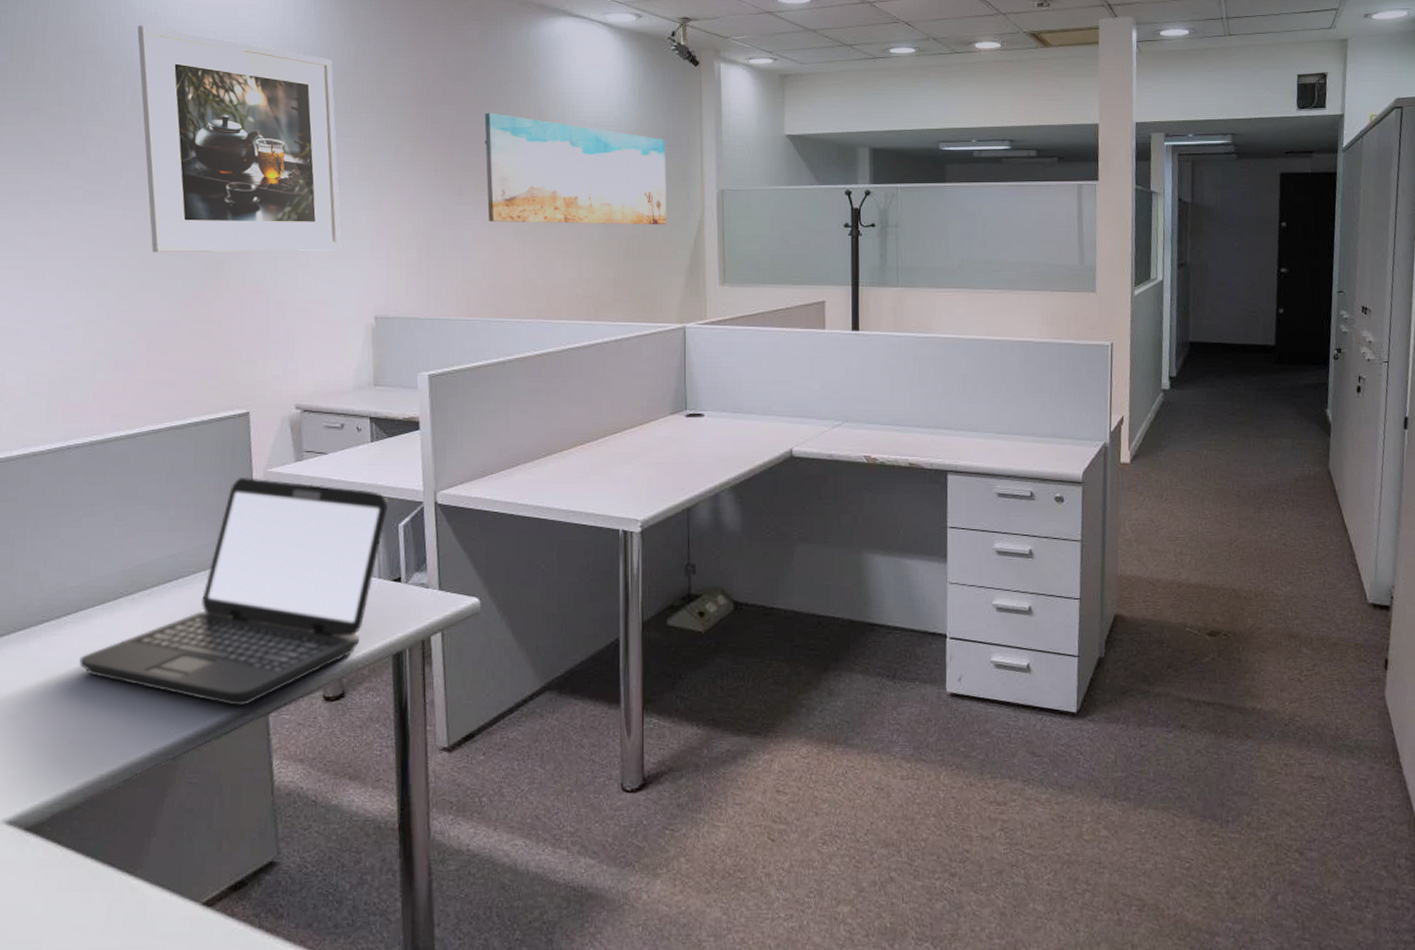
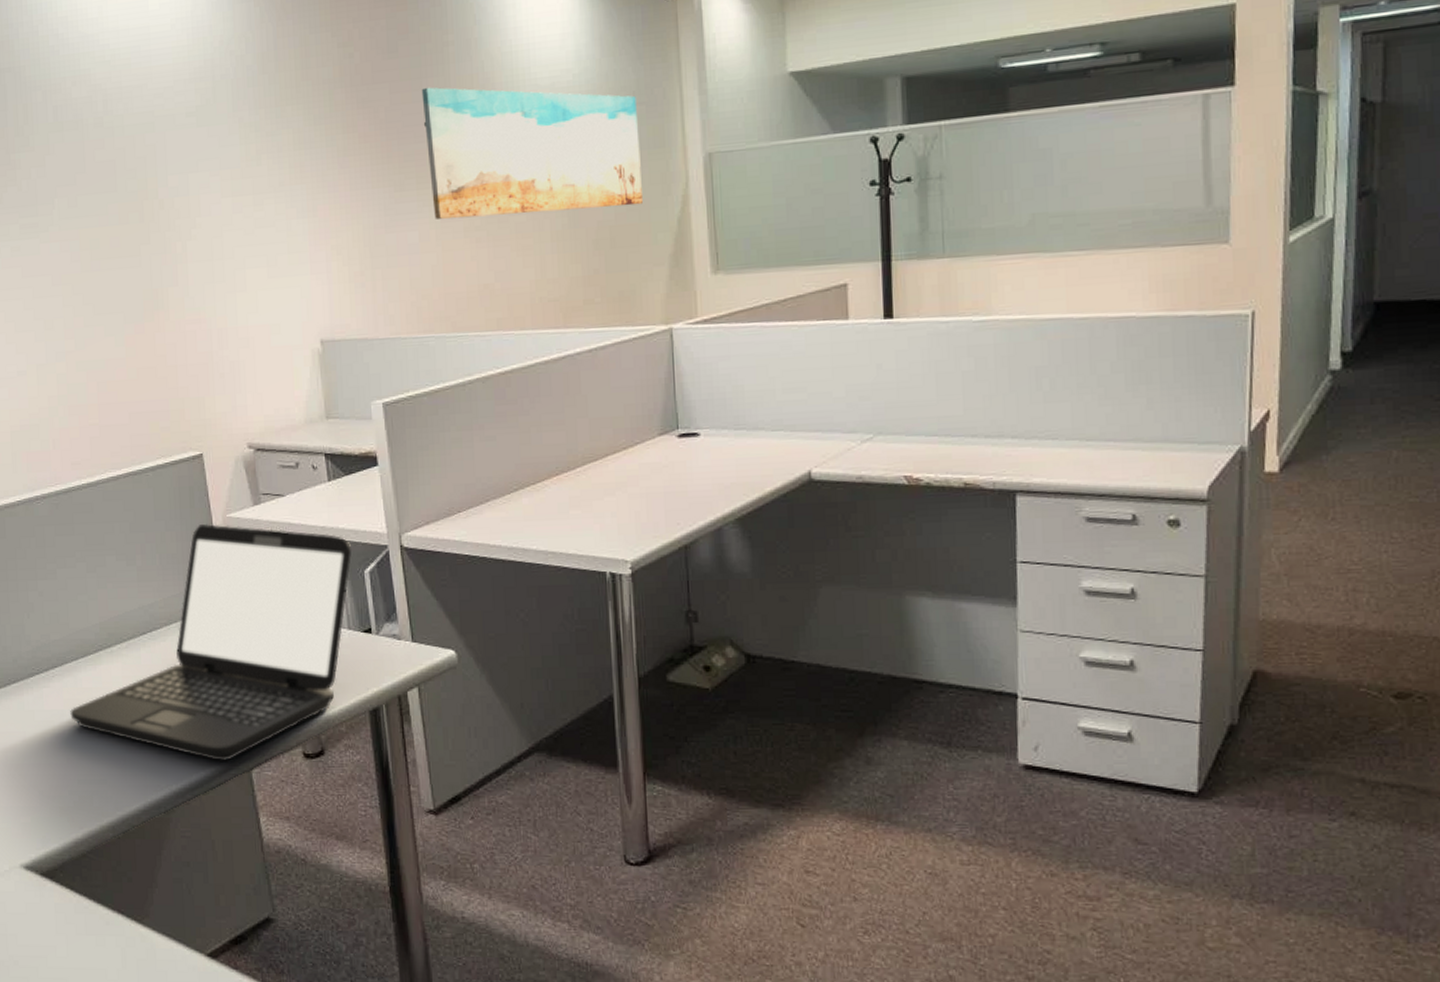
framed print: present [137,25,341,253] -> none [50,32,279,287]

